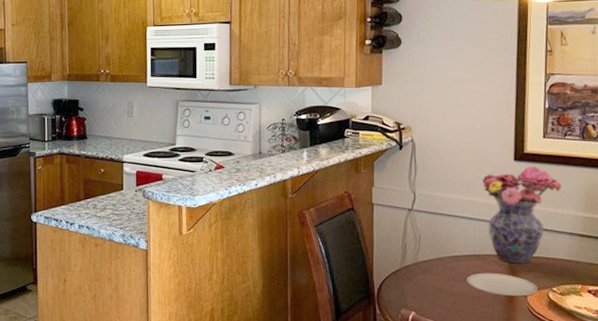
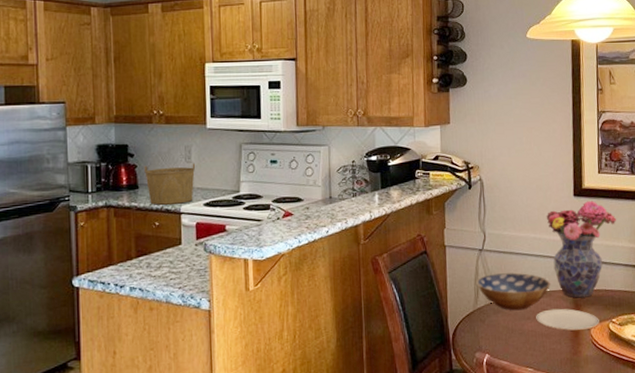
basket: none [92,117,136,154] -> present [144,163,195,205]
bowl: none [404,233,484,271] -> present [476,272,550,311]

